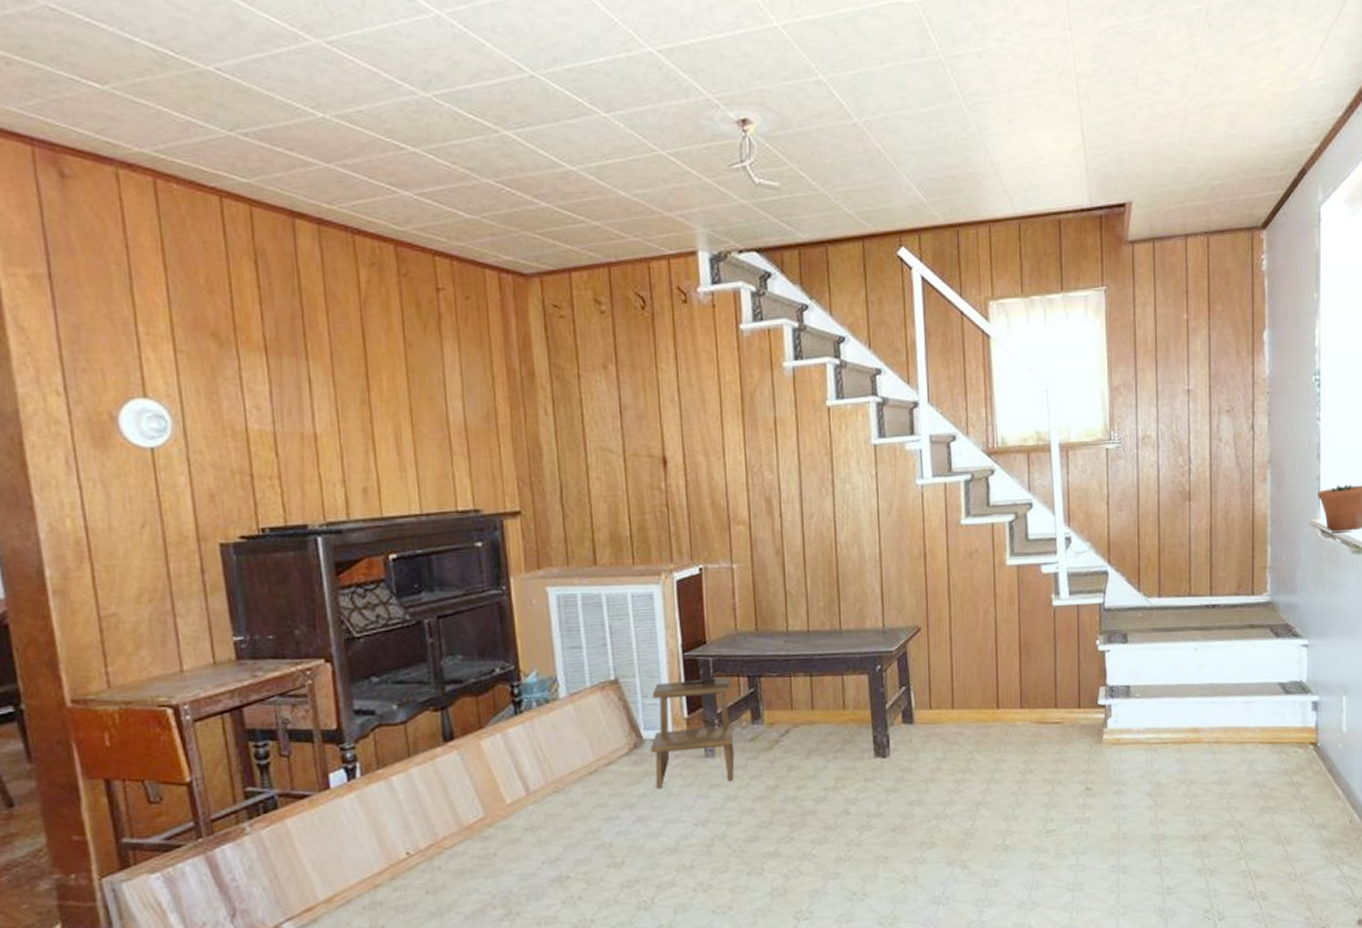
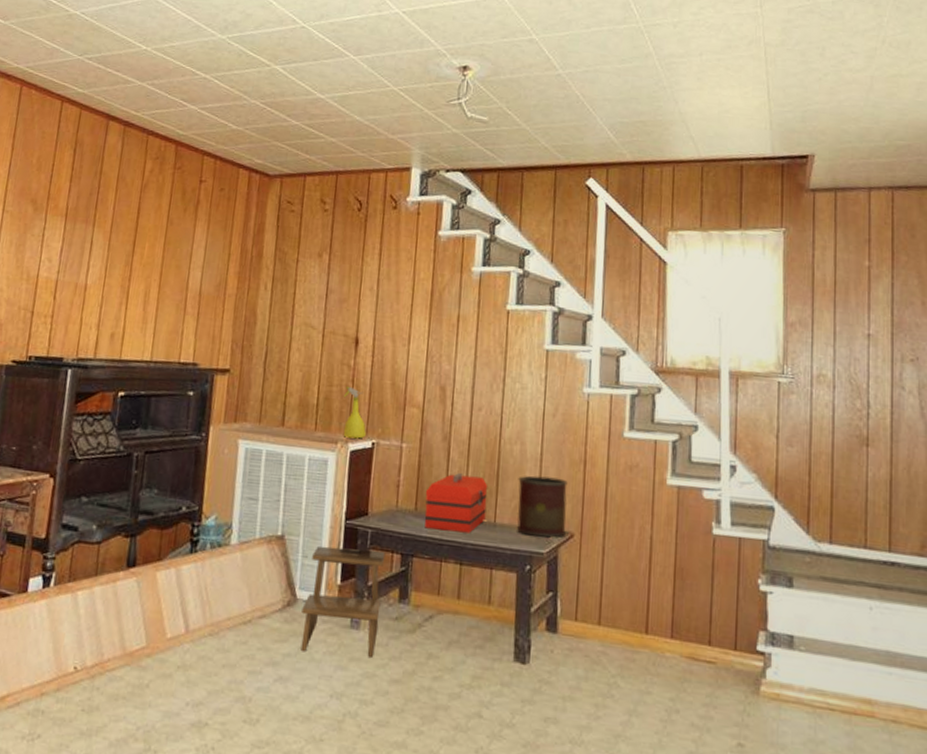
spray bottle: none [659,511,691,567] -> present [343,385,366,439]
toolbox: none [764,586,831,647] -> present [424,473,488,533]
paint can: none [859,575,913,637] -> present [517,475,568,538]

